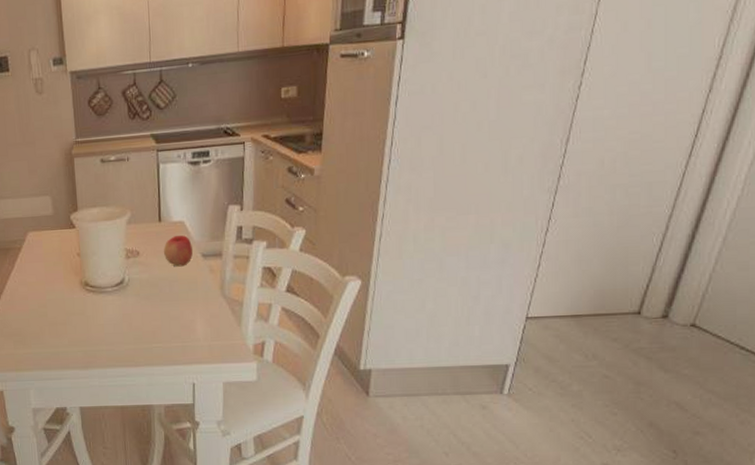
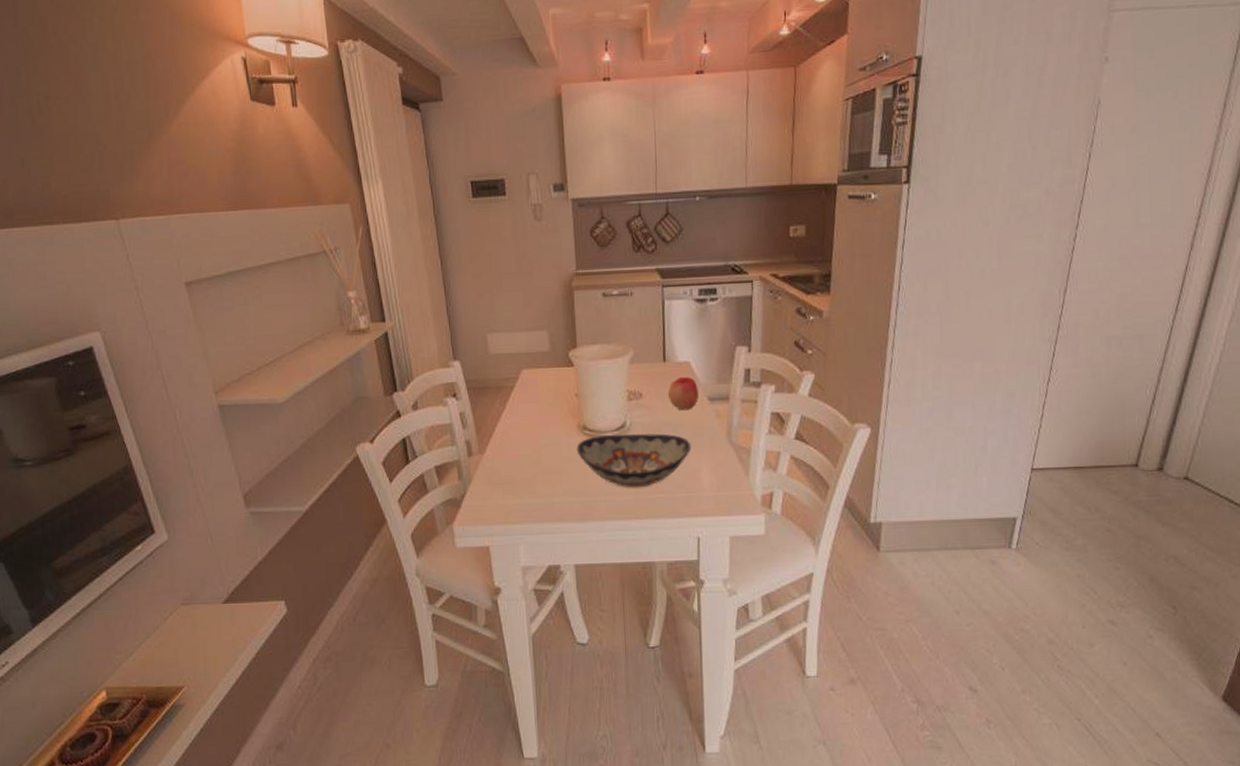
decorative bowl: none [79,288,186,339] -> present [576,433,692,488]

